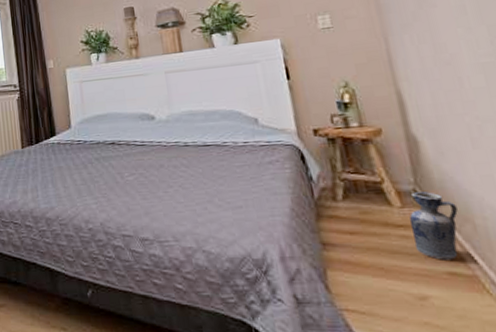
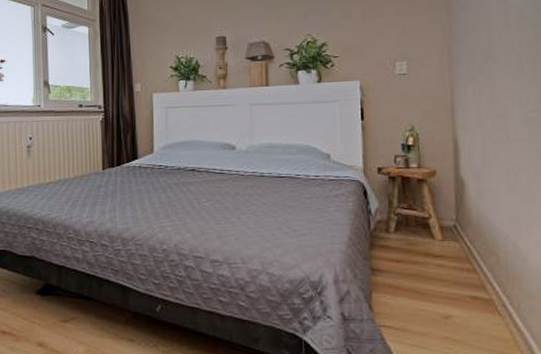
ceramic jug: present [409,192,459,260] -> none [446,228,487,286]

